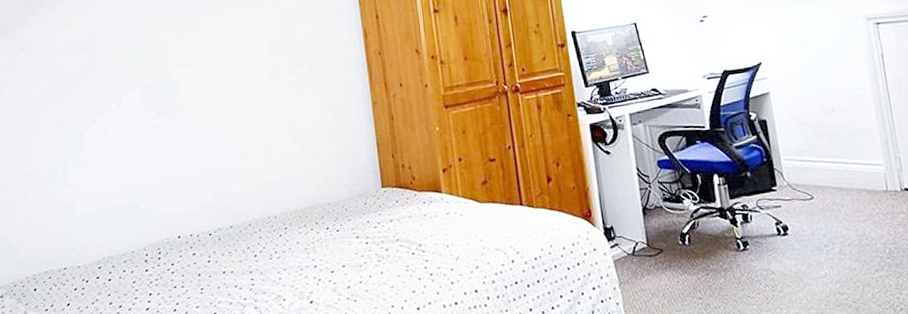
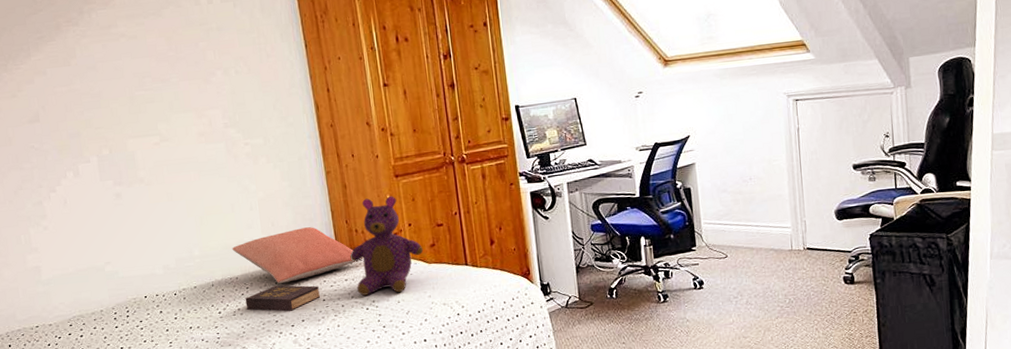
pillow: none [272,161,410,223] -> present [232,227,364,283]
hardback book: none [283,225,364,256] -> present [245,285,321,312]
teddy bear: none [395,128,475,239] -> present [350,196,424,296]

